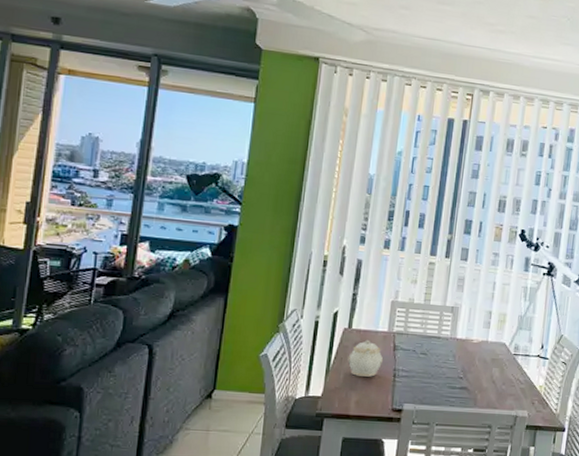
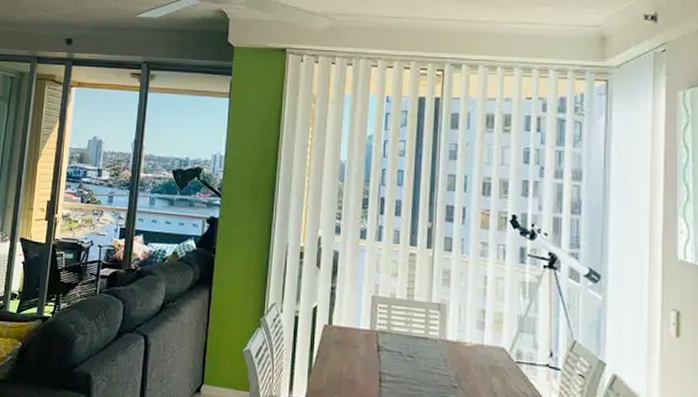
teapot: present [347,339,384,377] -> none [330,338,368,380]

